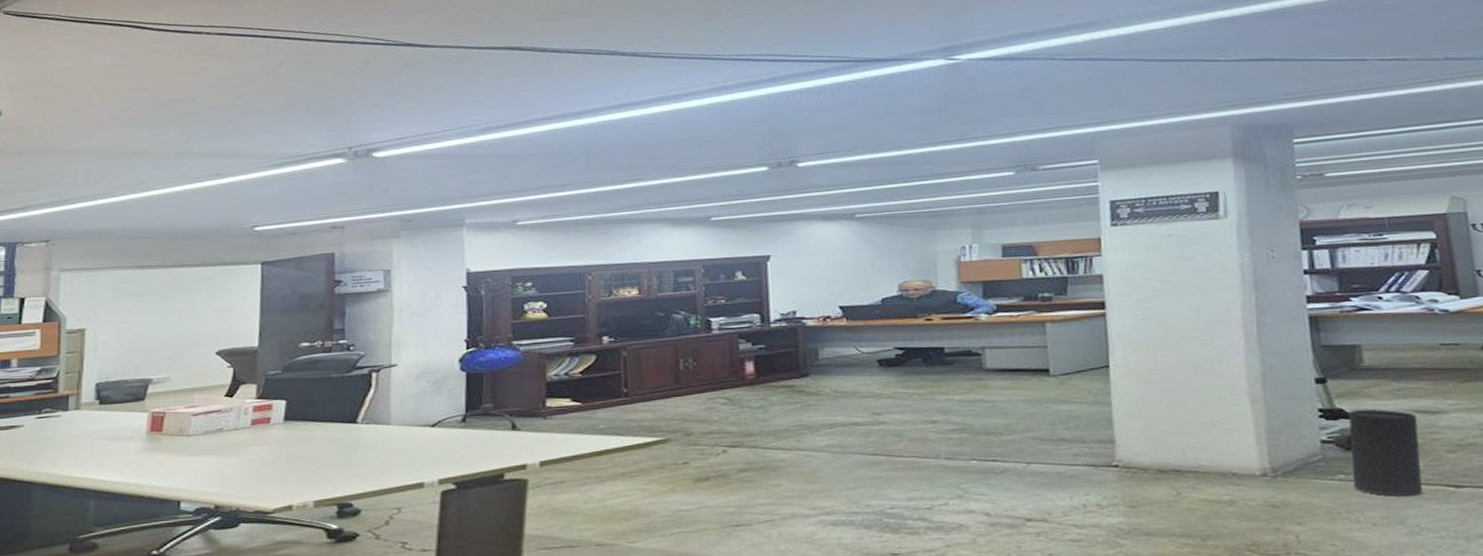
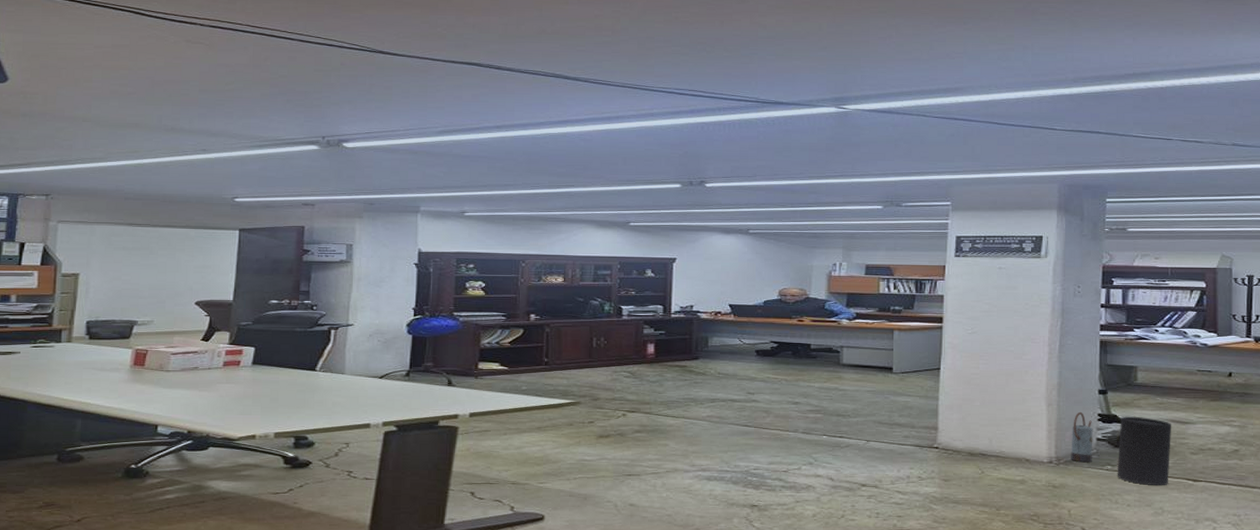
watering can: none [1286,407,1319,473] -> present [1071,411,1093,463]

